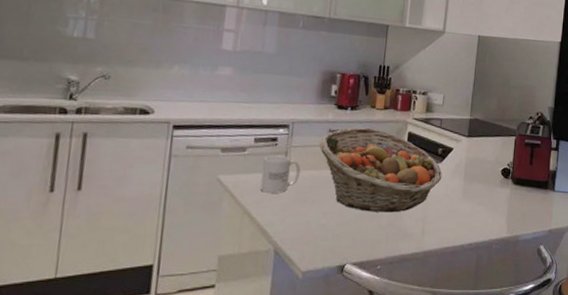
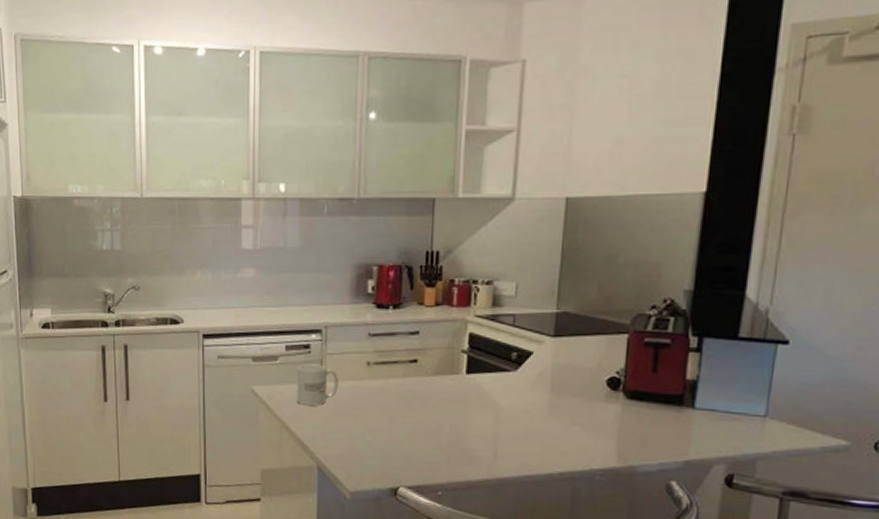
fruit basket: present [319,127,442,213] -> none [357,329,519,431]

